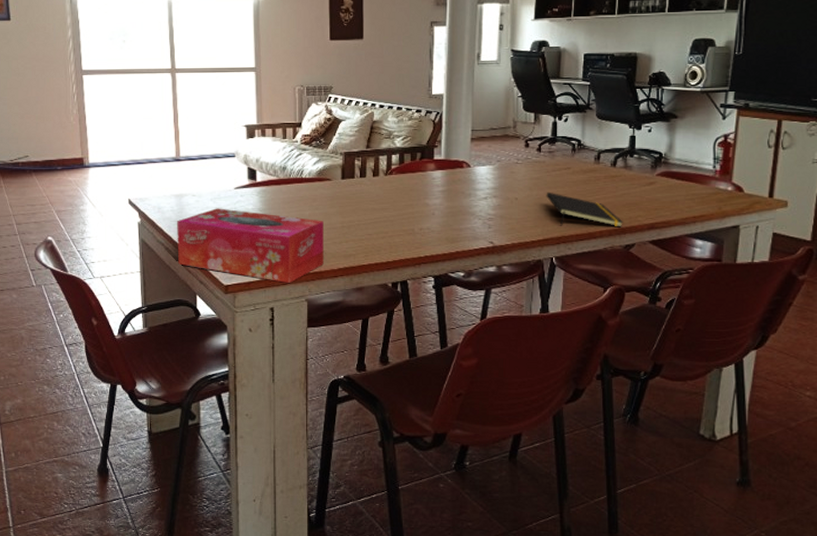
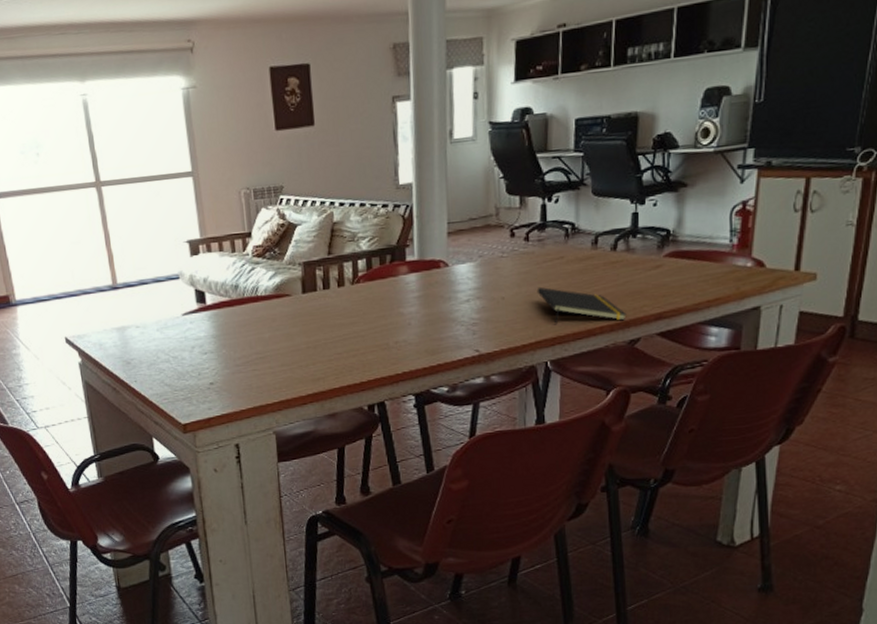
tissue box: present [177,208,324,284] -> none [122,338,290,417]

